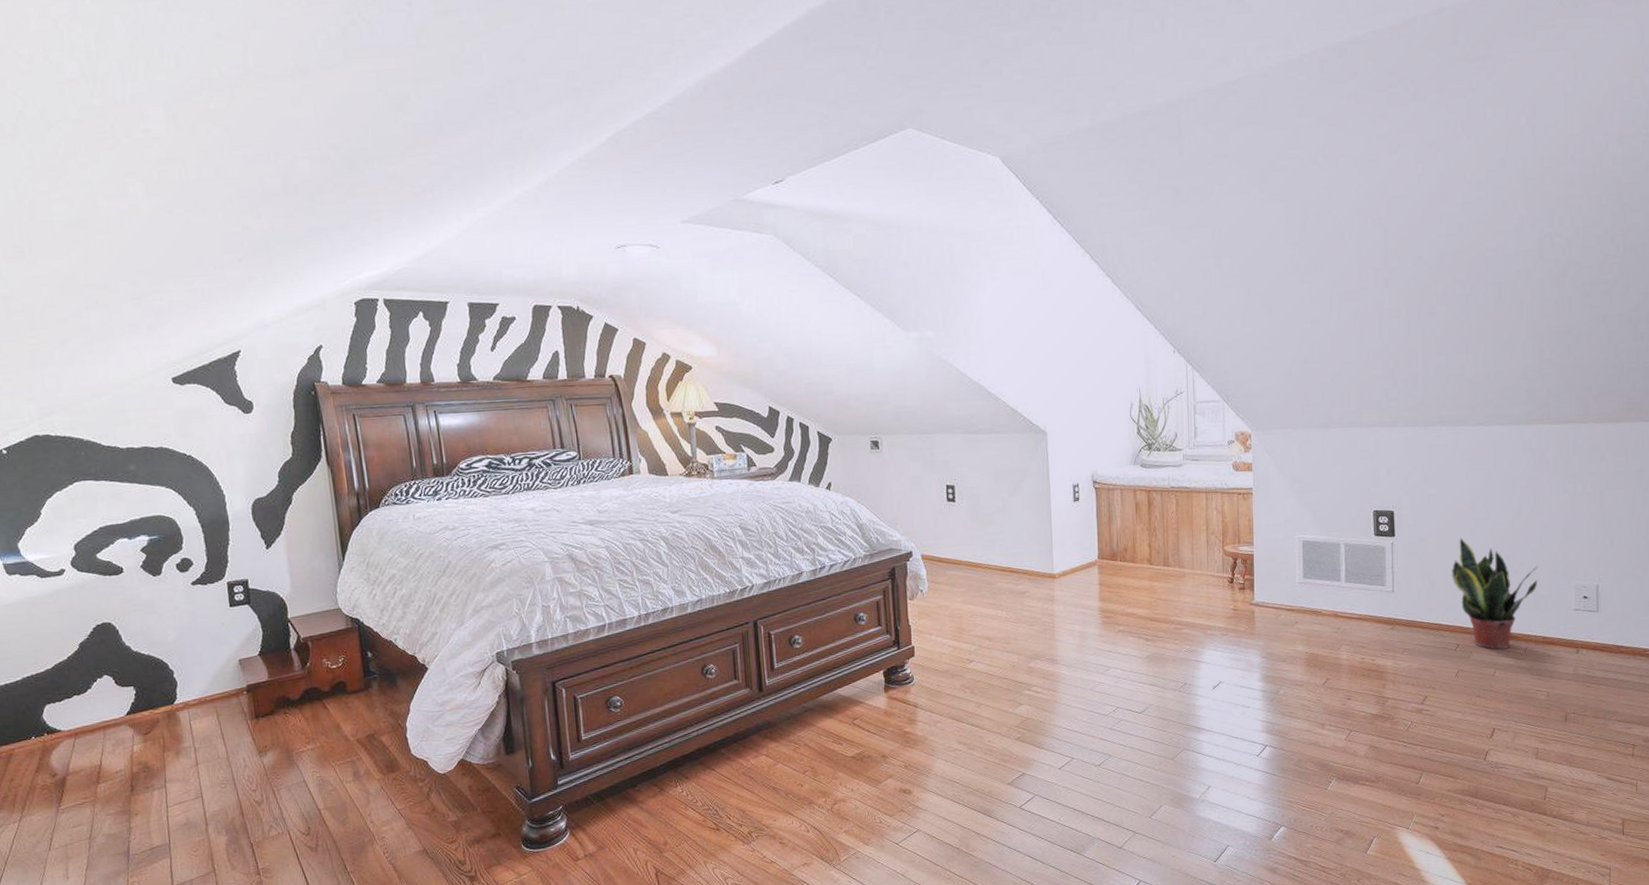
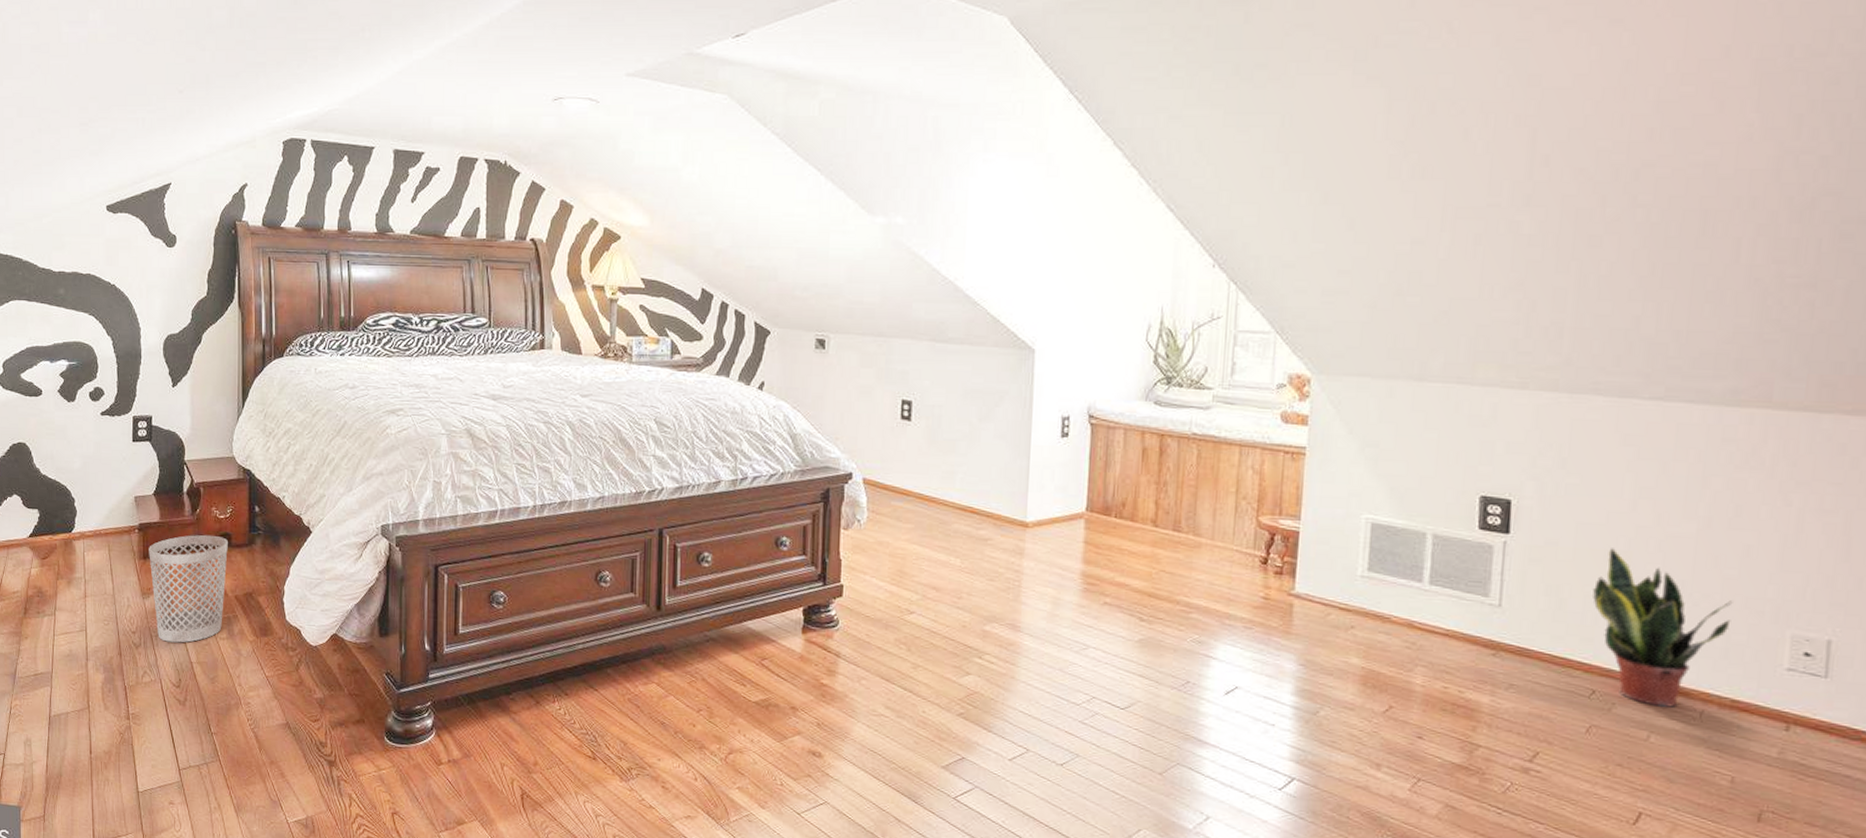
wastebasket: none [260,685,347,794] -> present [149,534,228,643]

